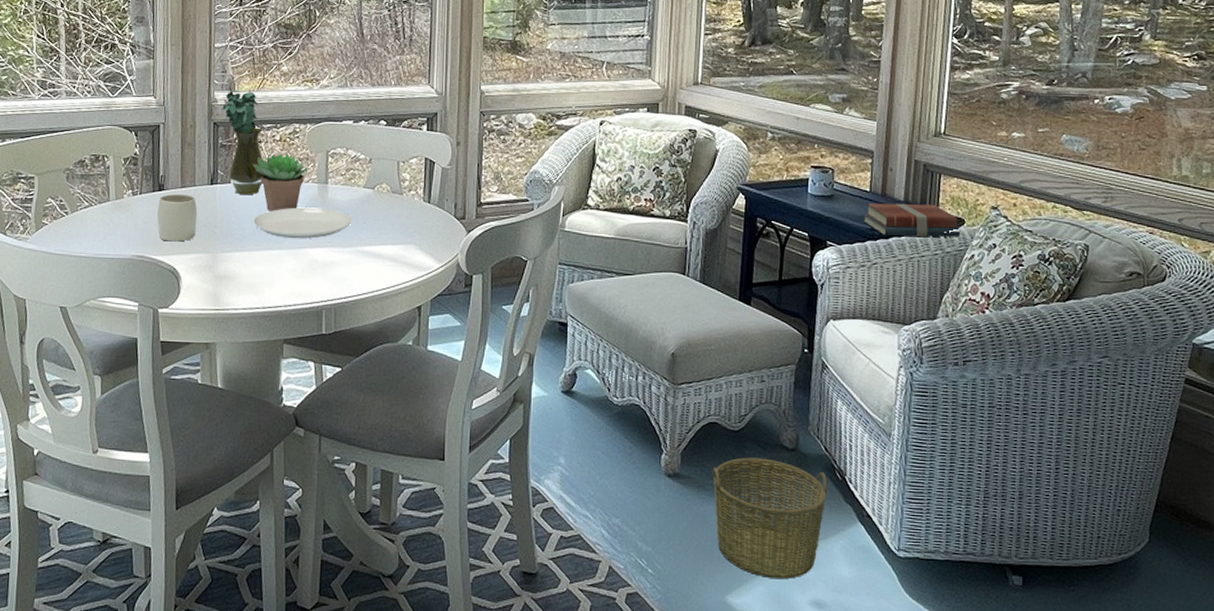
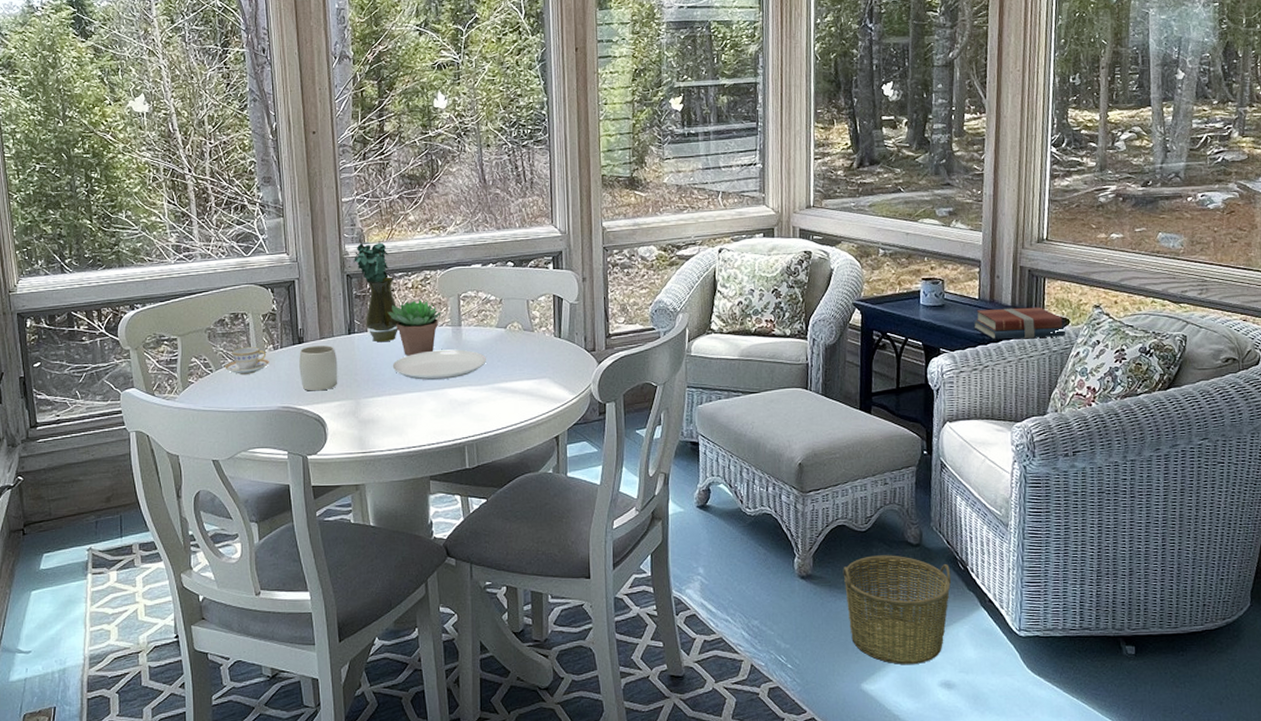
teacup: none [81,190,127,219] -> present [225,346,269,374]

